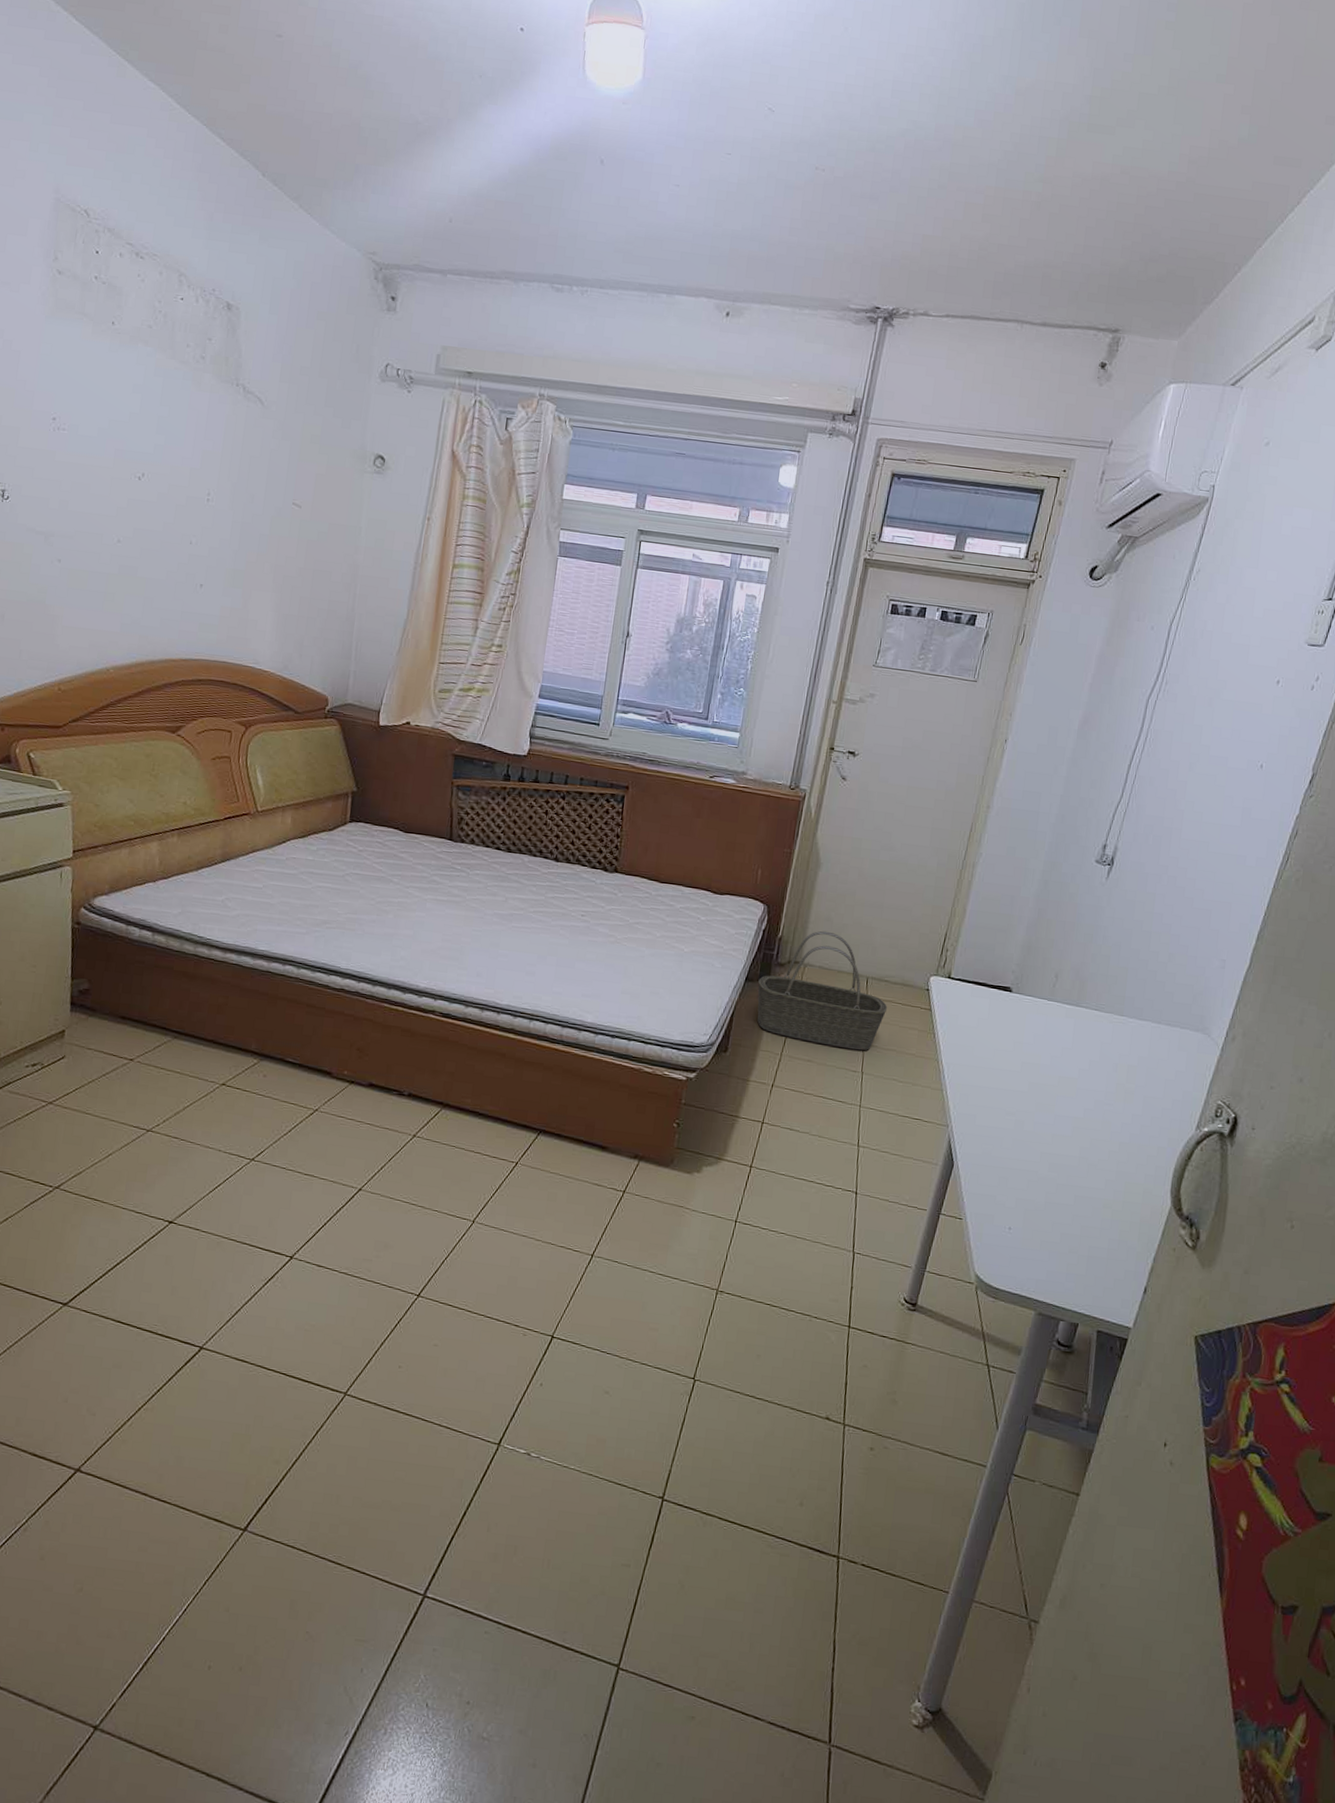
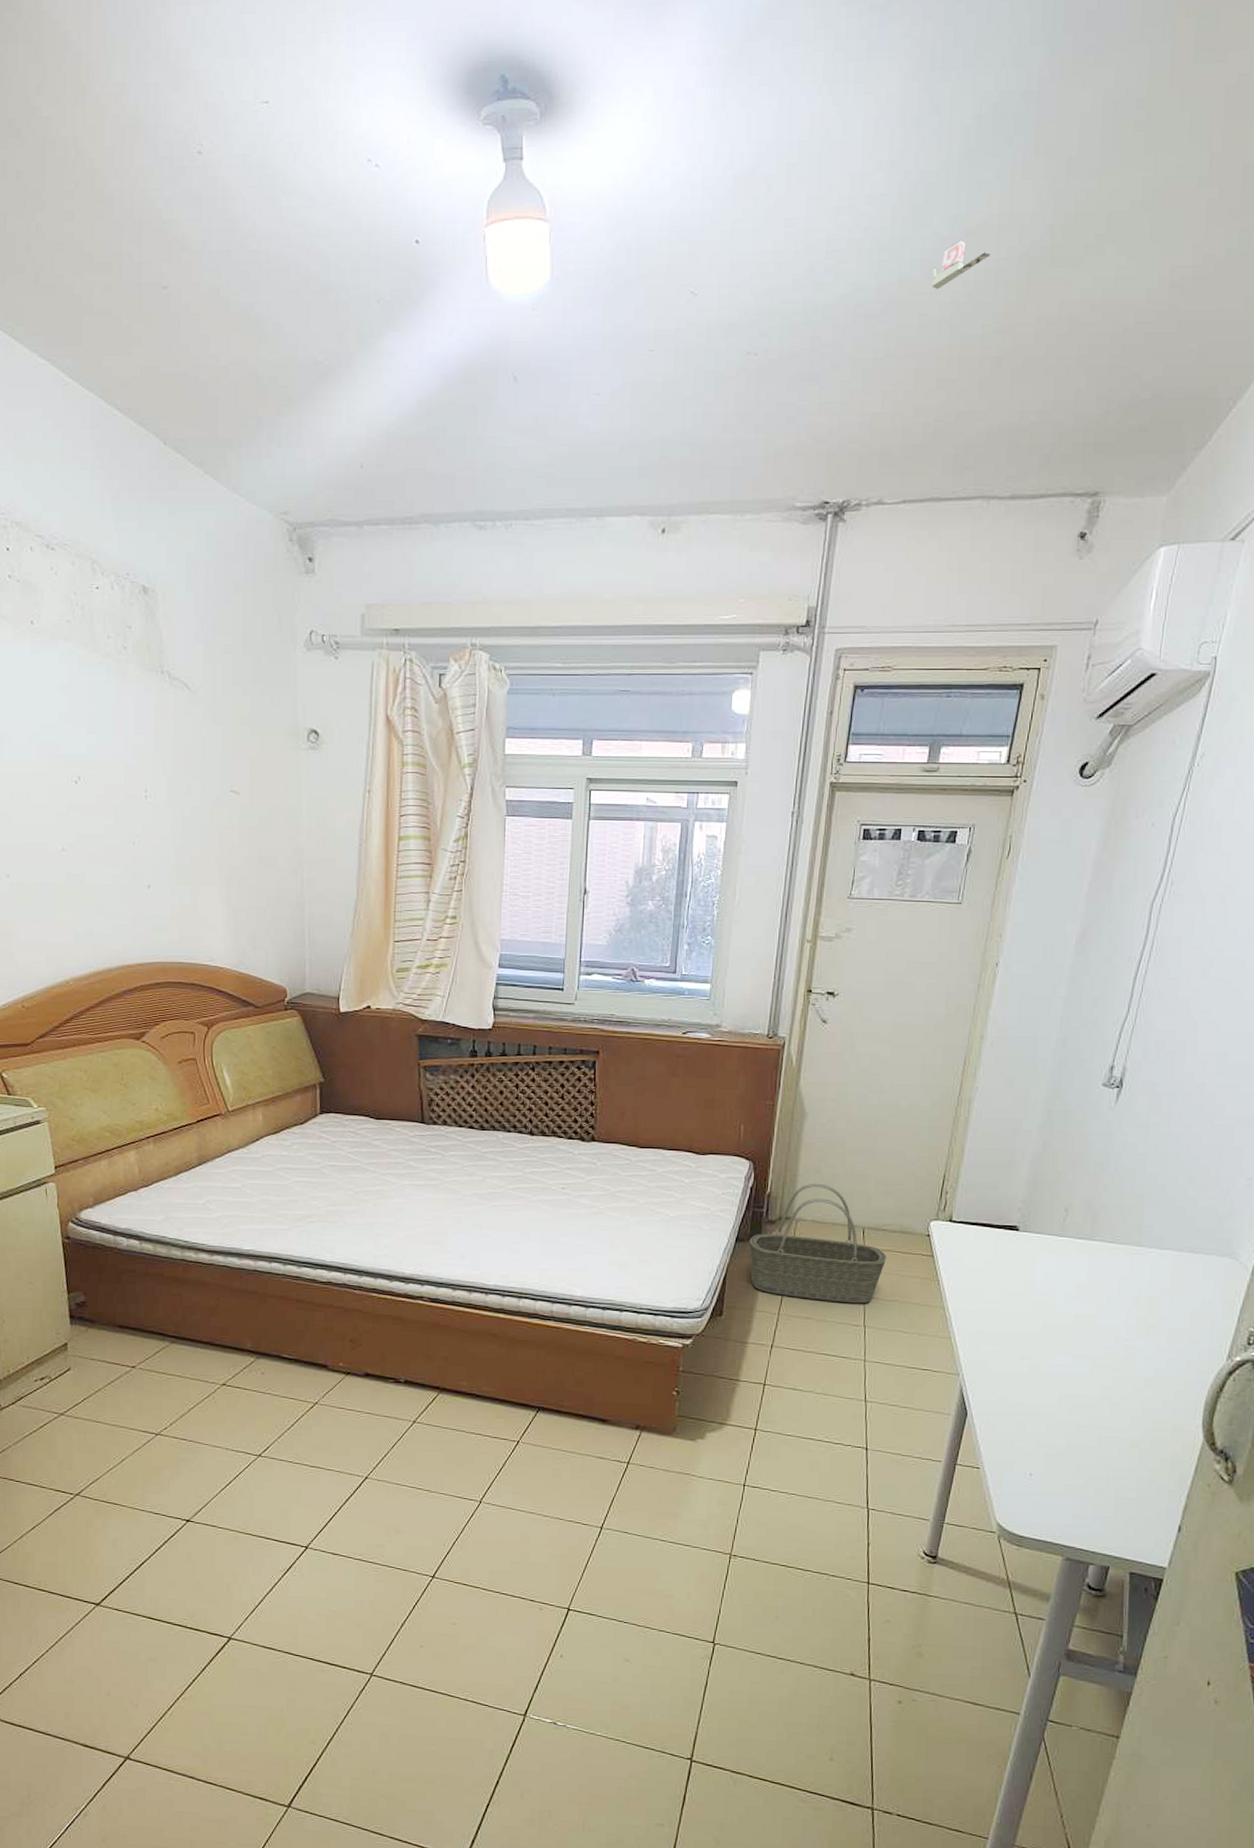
tape dispenser: none [983,97,1037,137] -> present [931,239,991,290]

